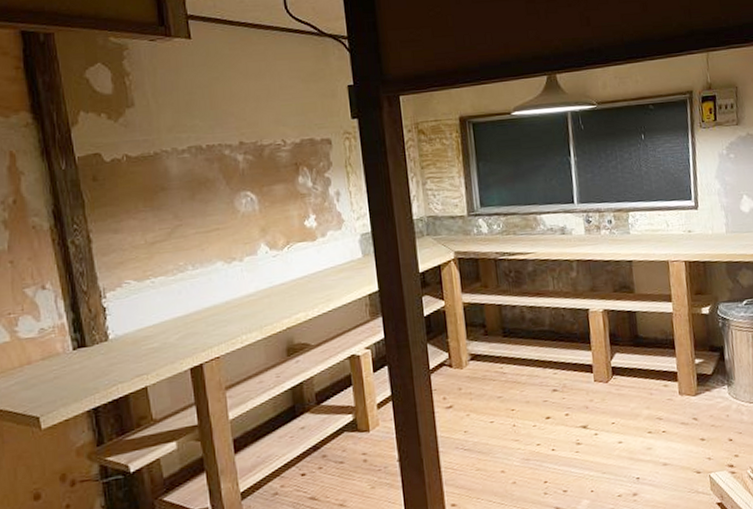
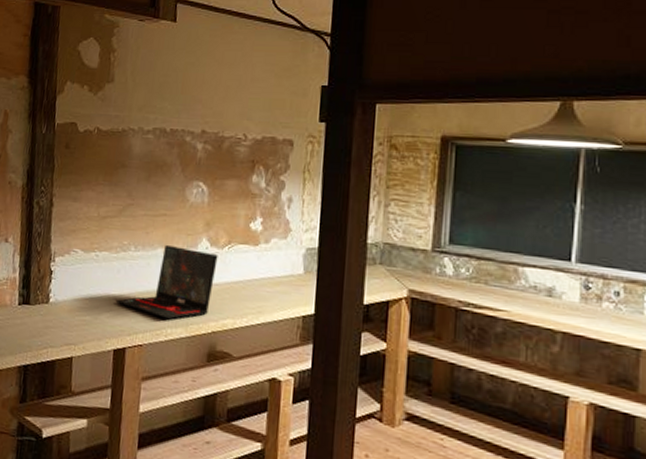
laptop: none [182,256,280,328] -> present [115,244,218,320]

